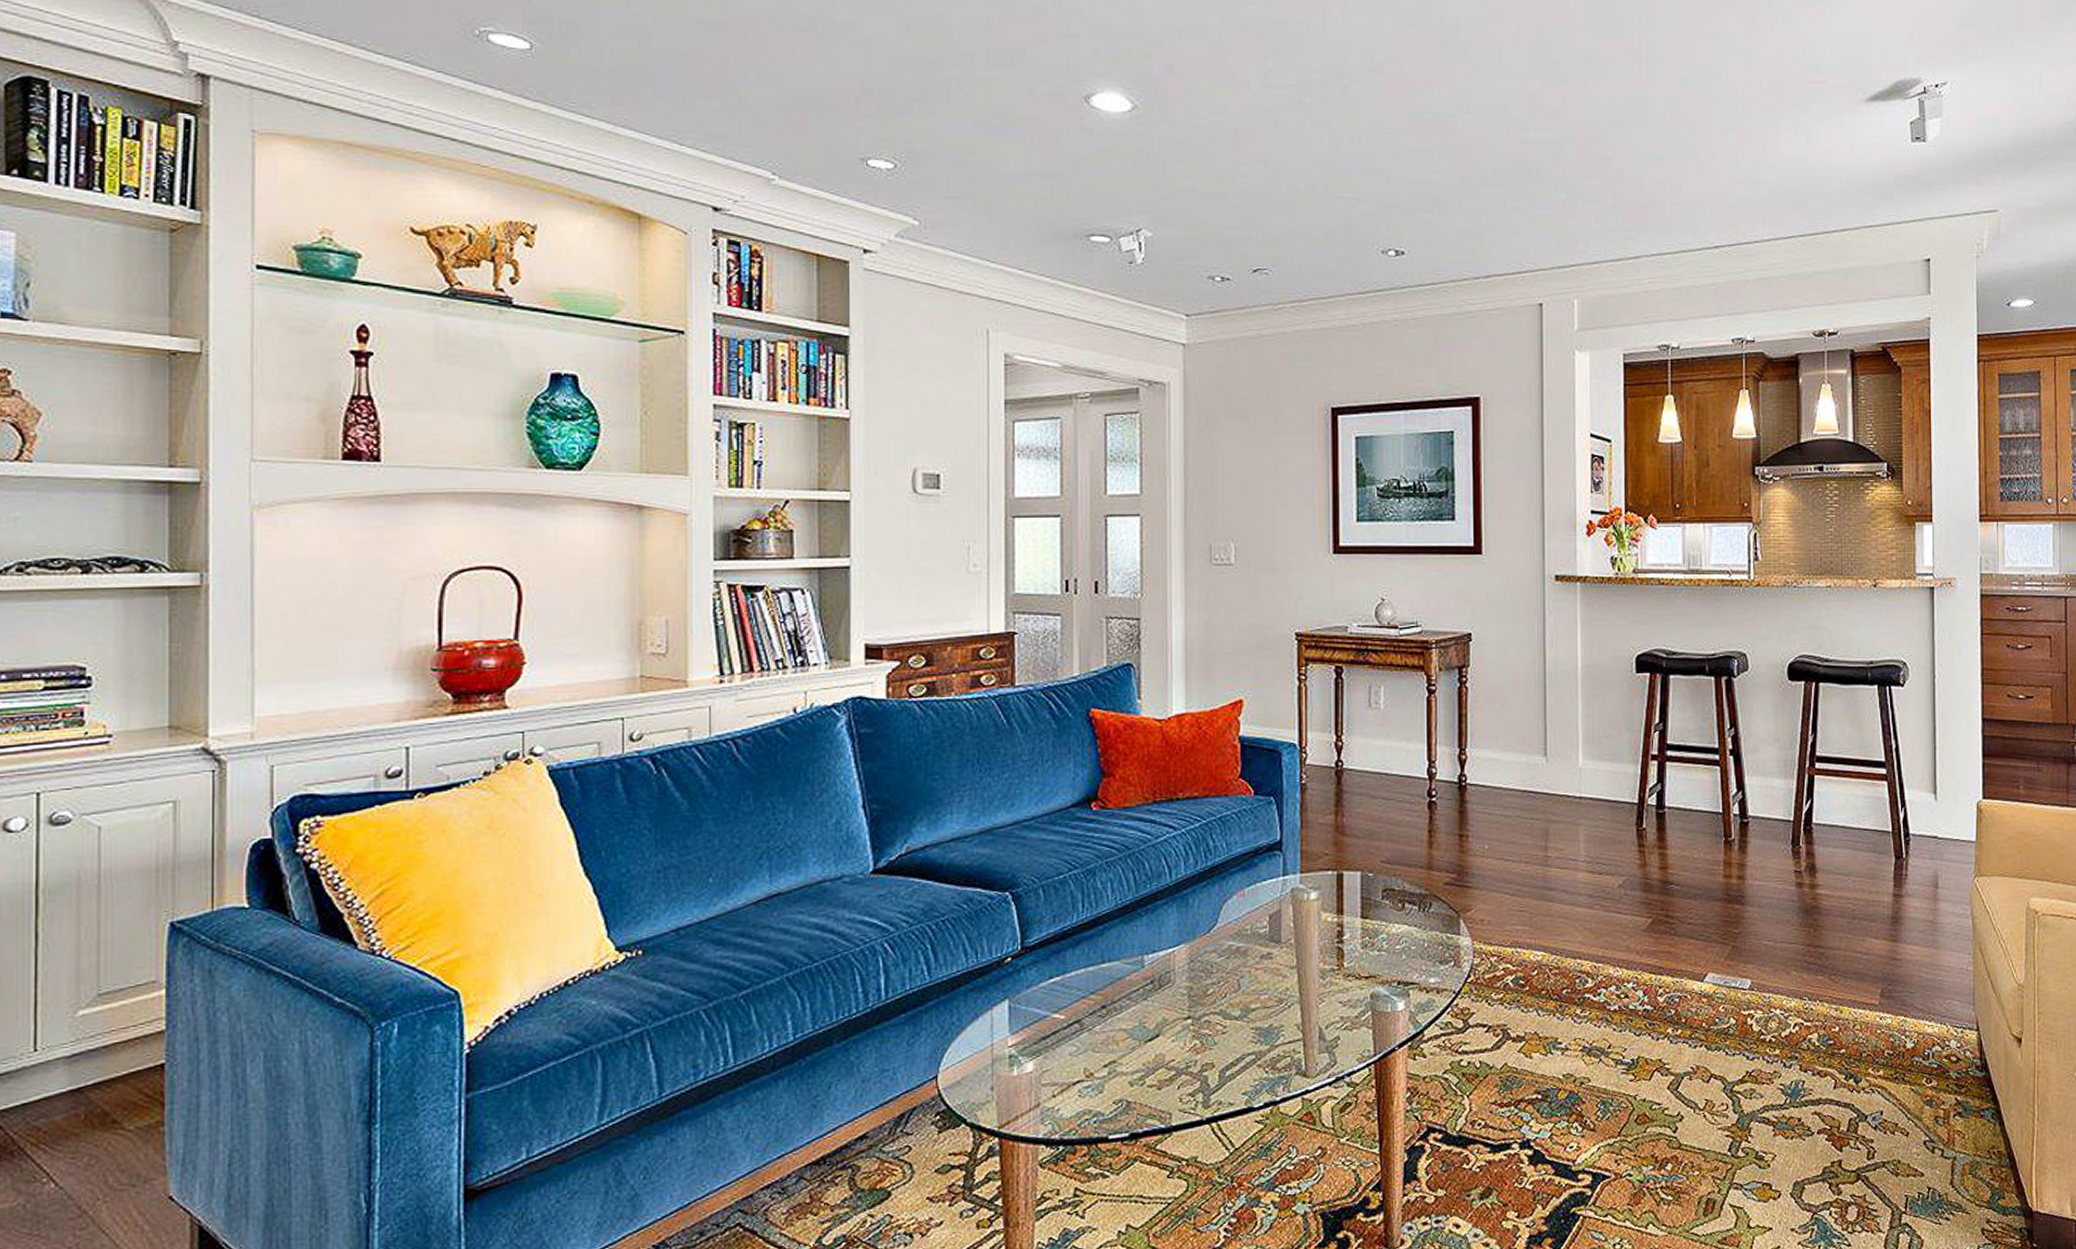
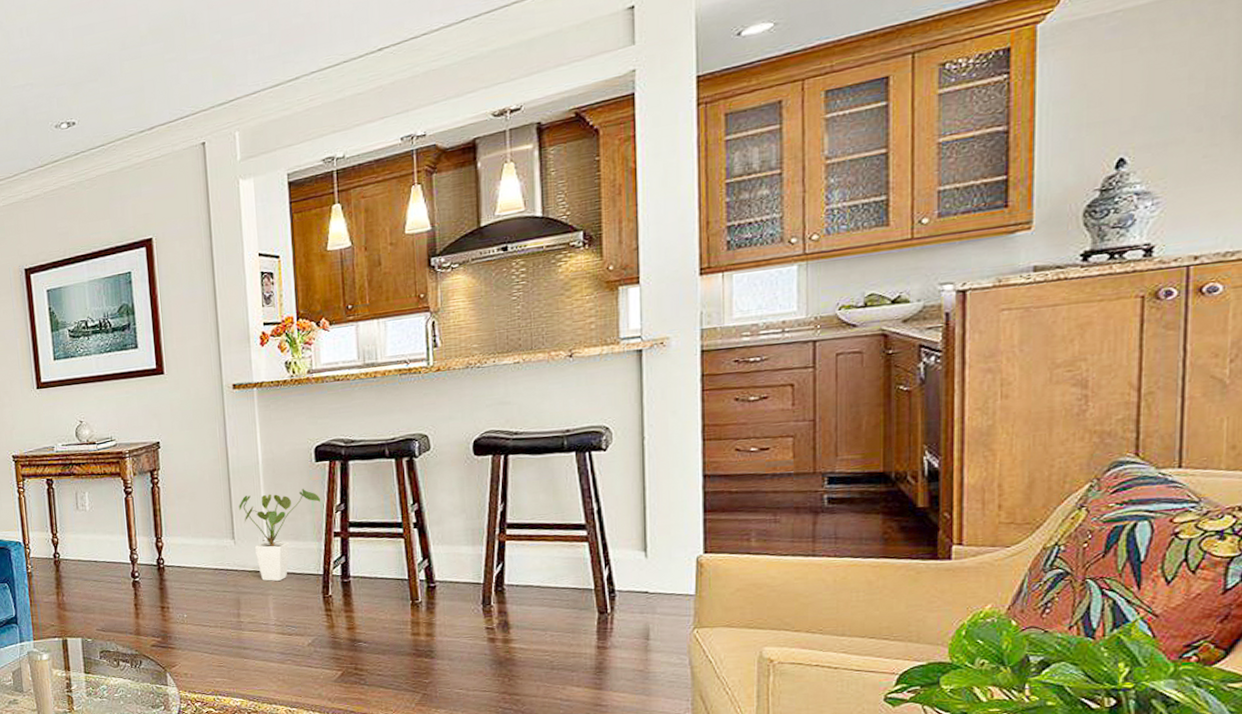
house plant: none [1554,702,1640,809] -> present [239,488,321,581]

